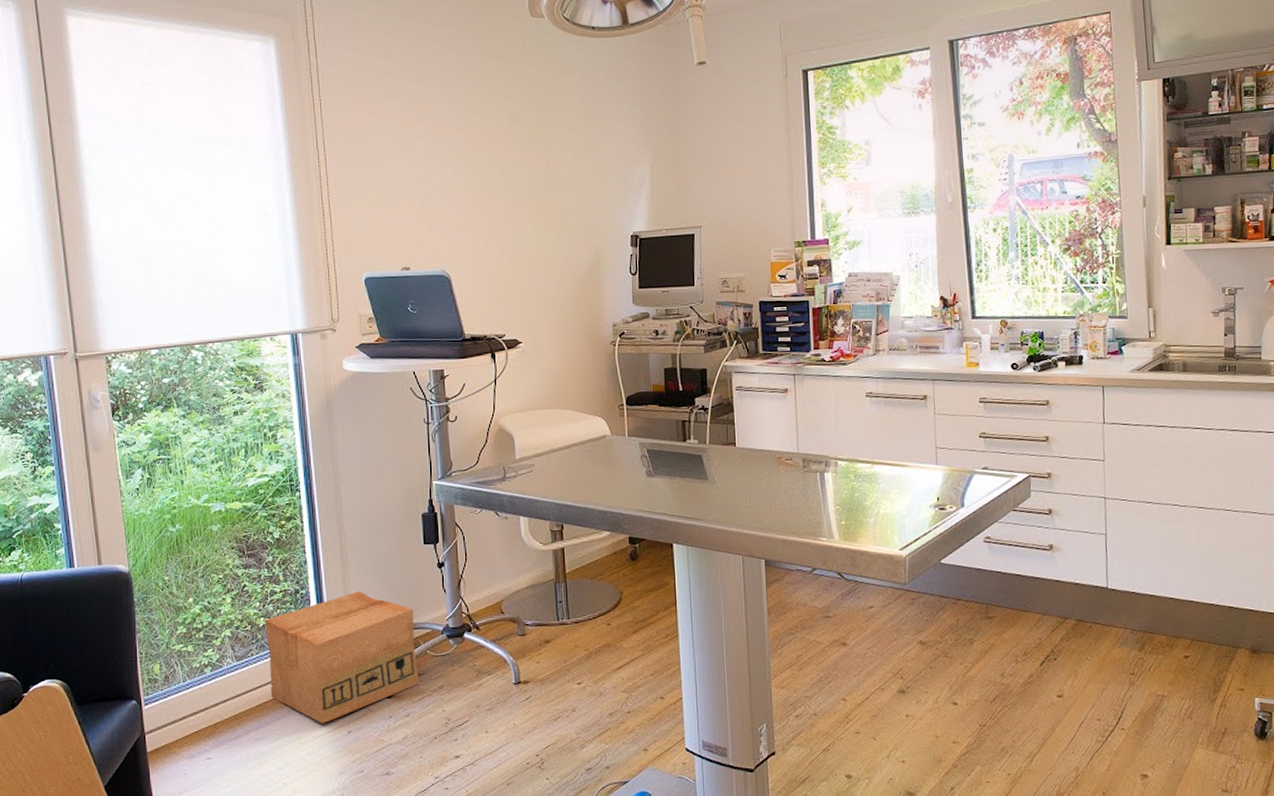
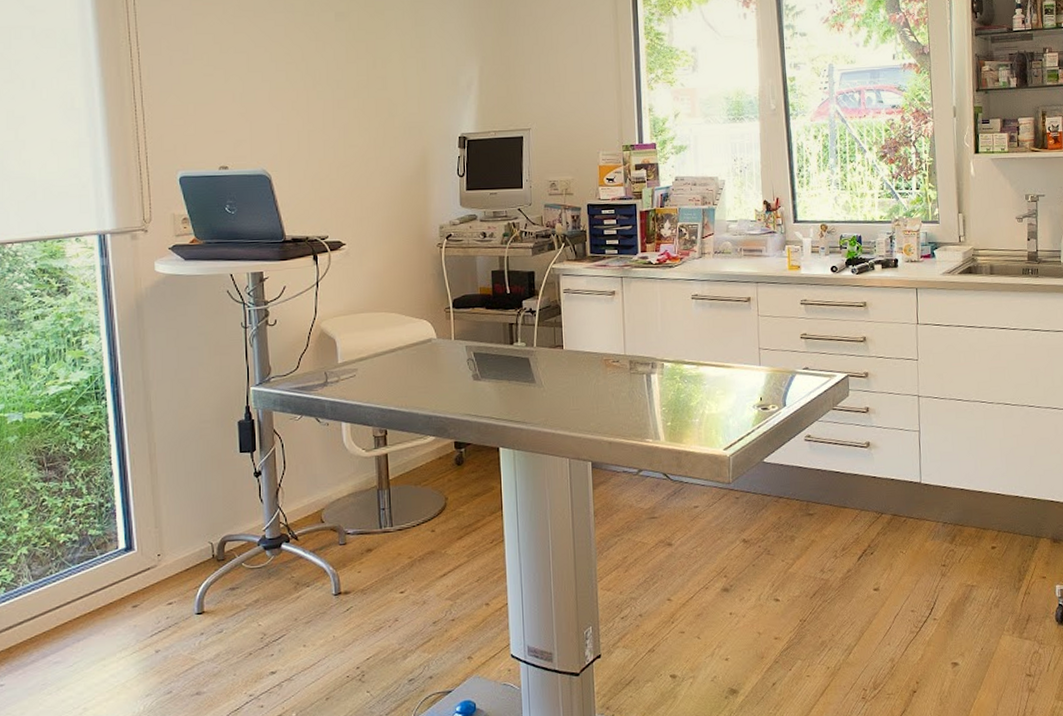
cardboard box: present [264,591,420,724] -> none [64,503,234,644]

